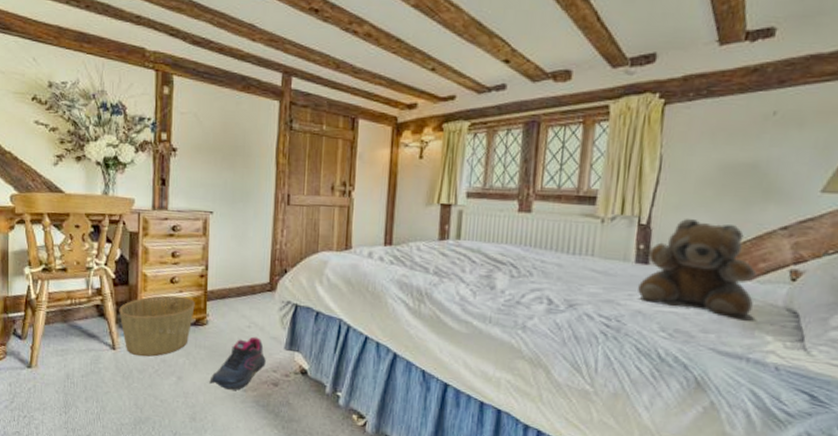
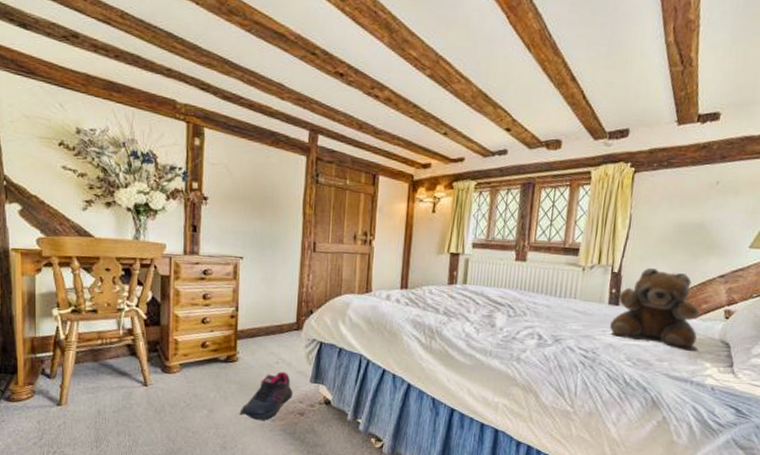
basket: present [119,295,195,357] -> none [151,334,226,392]

